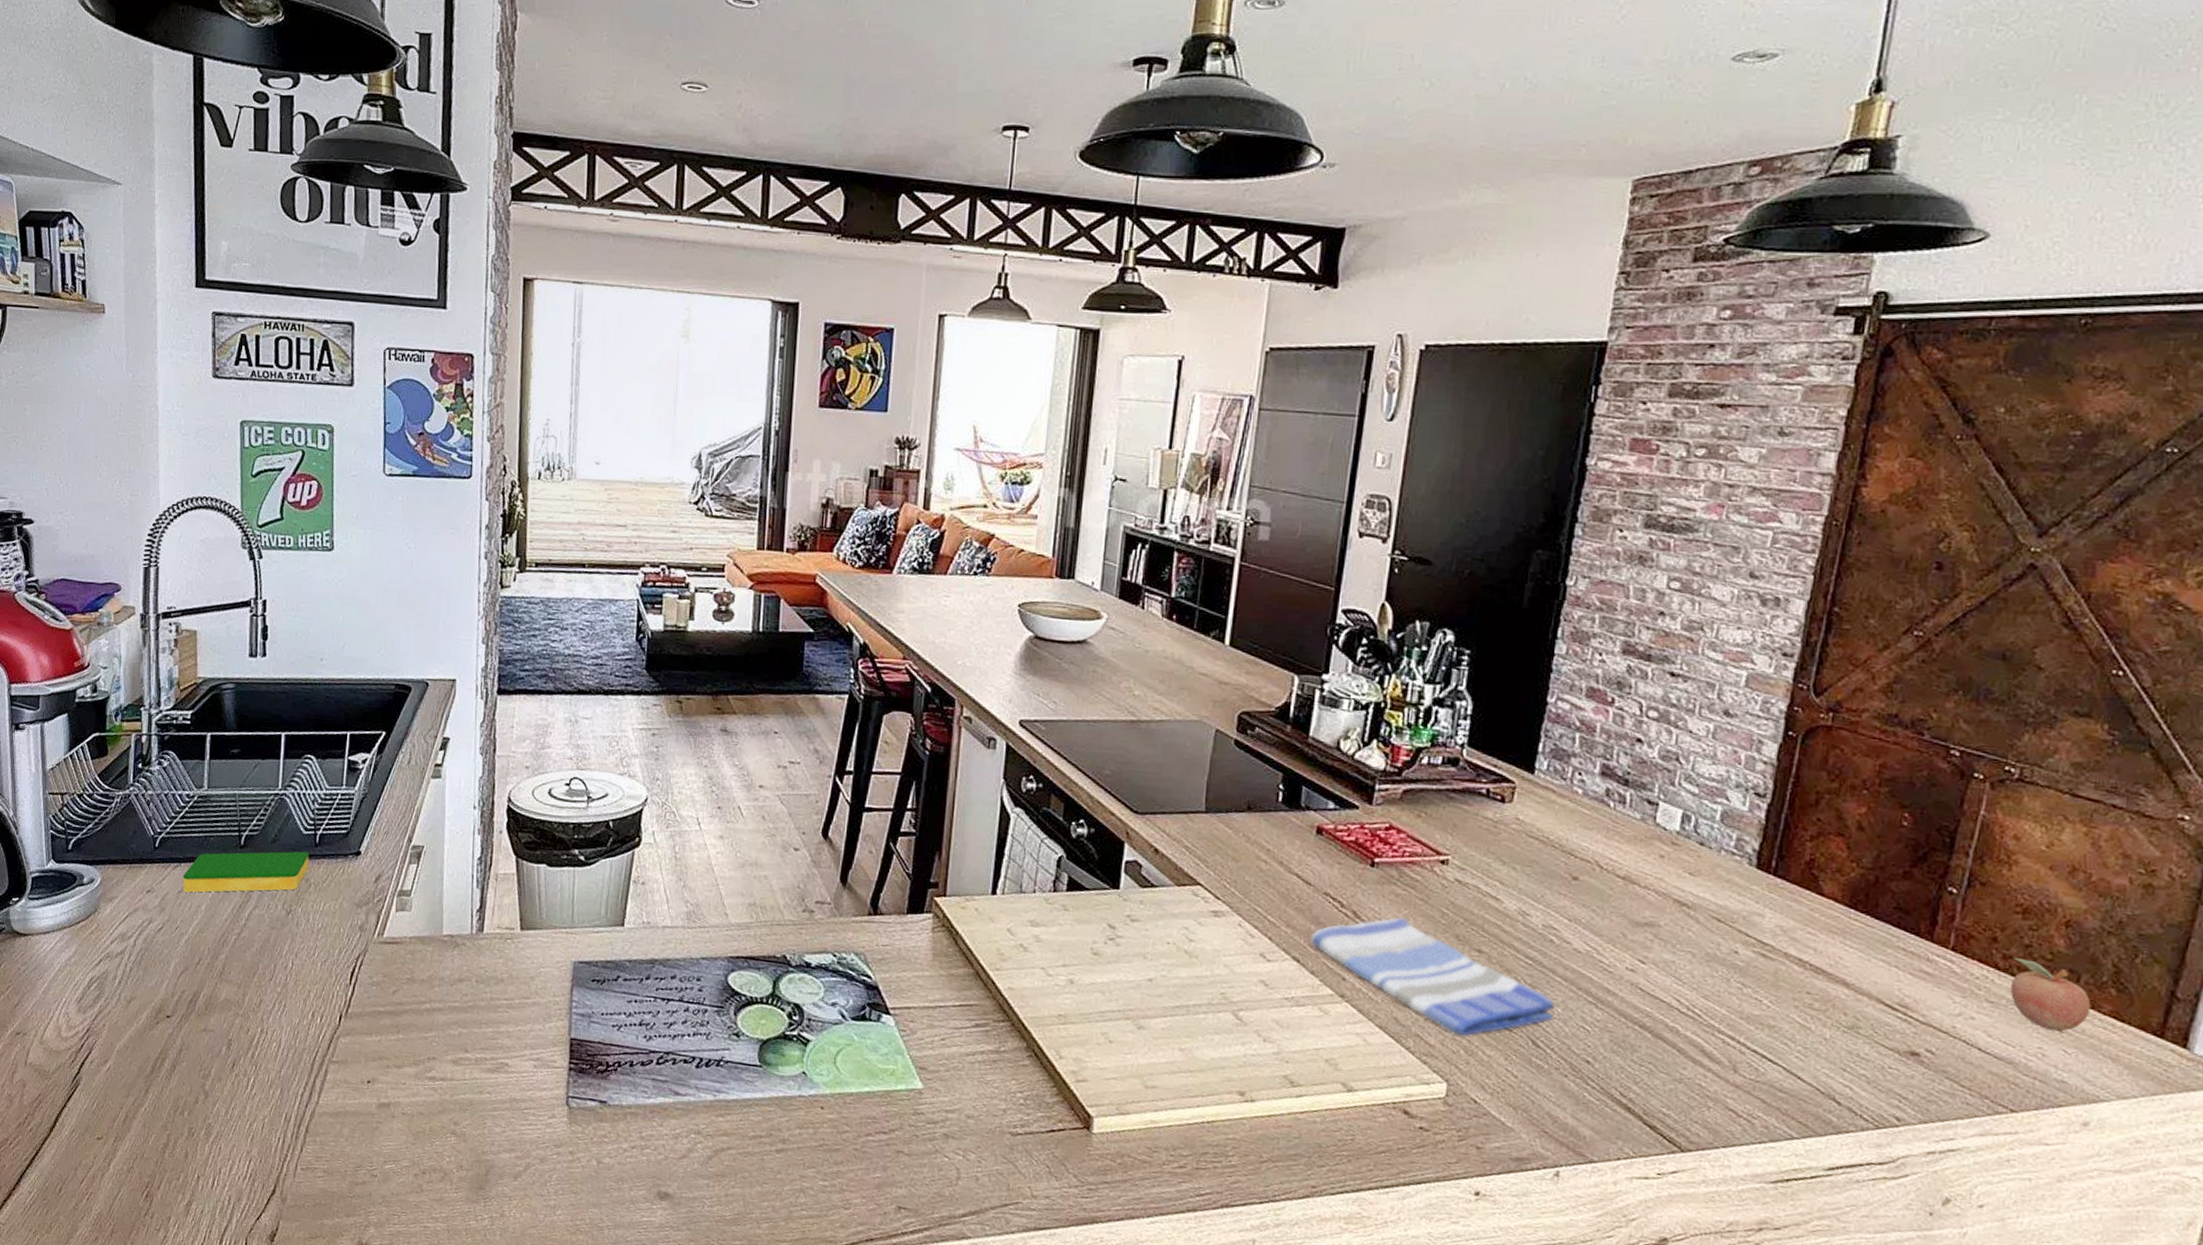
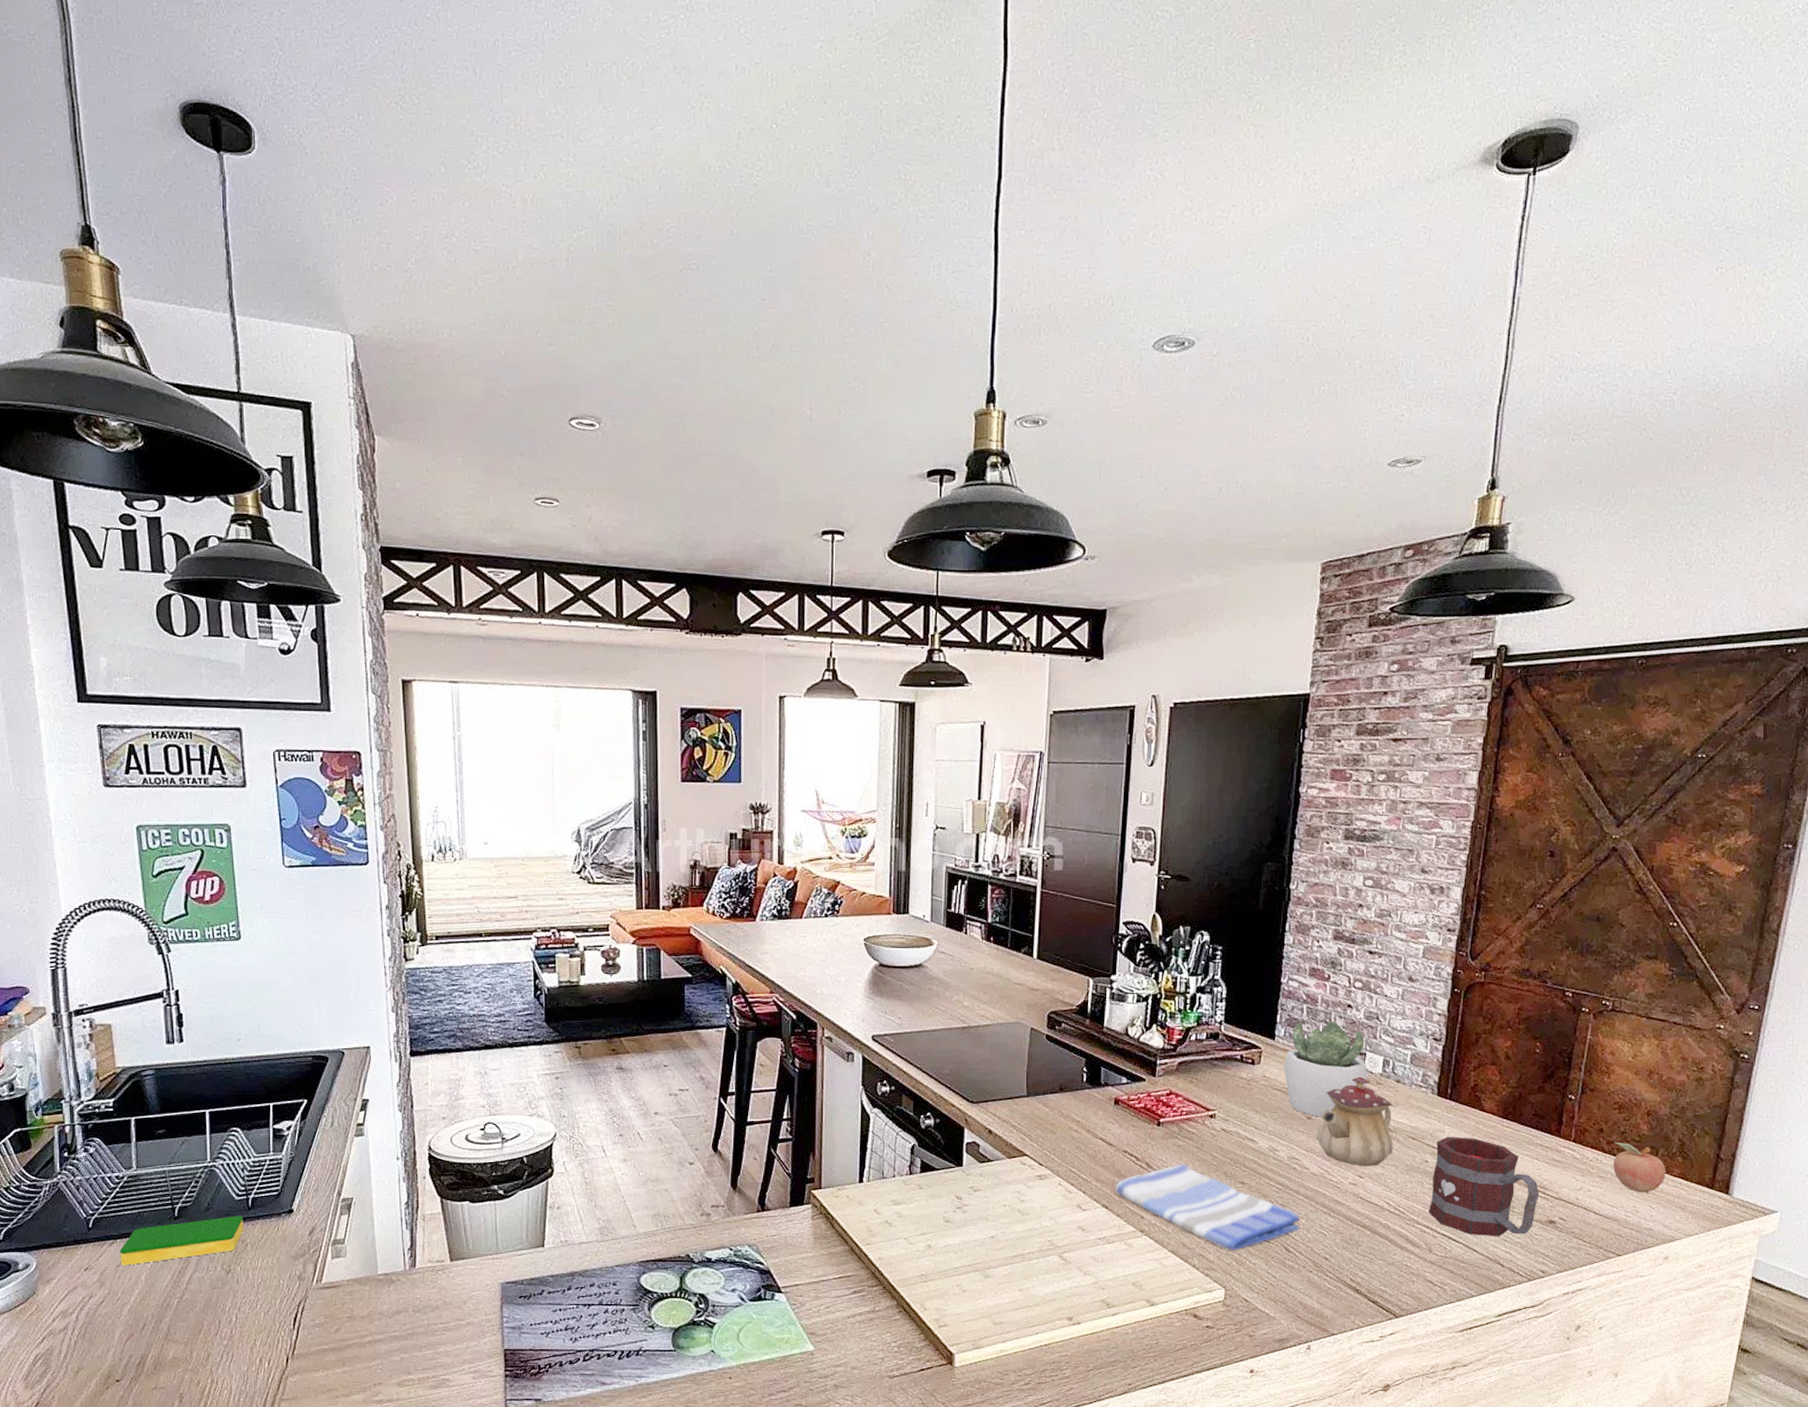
succulent plant: none [1543,754,1660,879] -> present [1283,1021,1367,1117]
teapot: none [1583,832,1692,950] -> present [1316,1076,1394,1166]
mug: none [1735,922,1898,1066] -> present [1428,1136,1540,1237]

